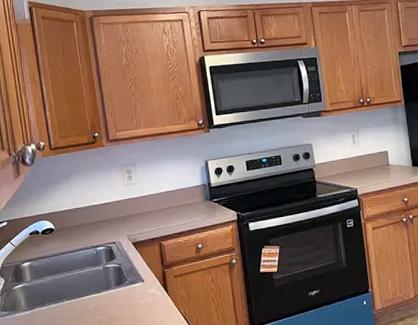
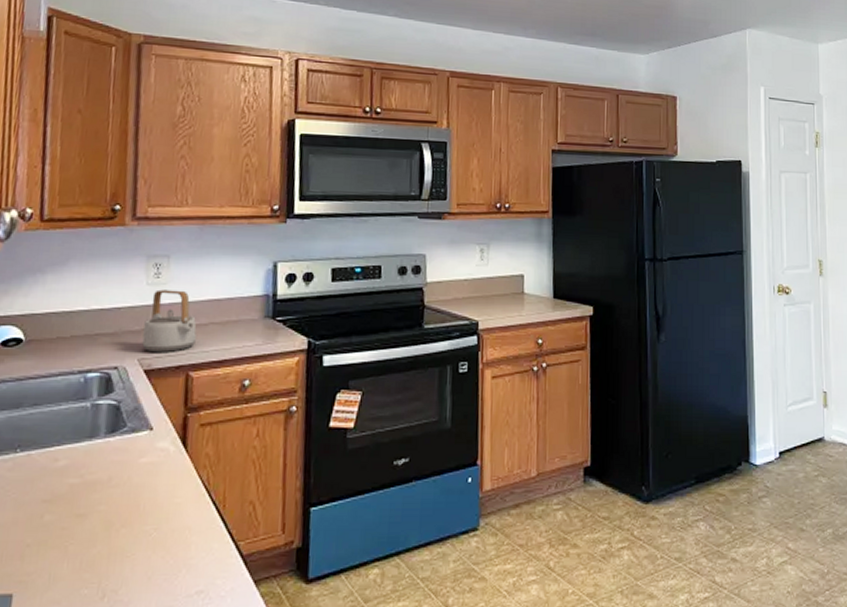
teapot: none [127,187,162,230] -> present [142,289,197,352]

